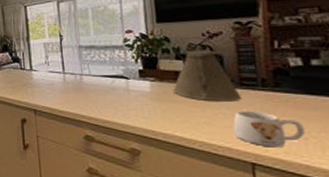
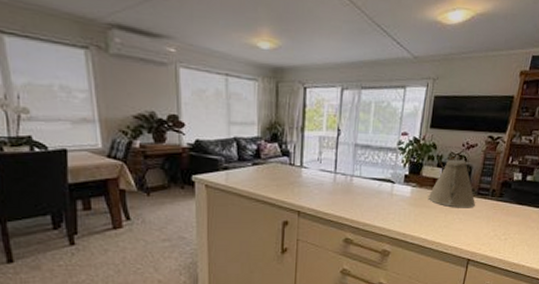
mug: present [233,110,306,148] -> none [463,216,508,246]

